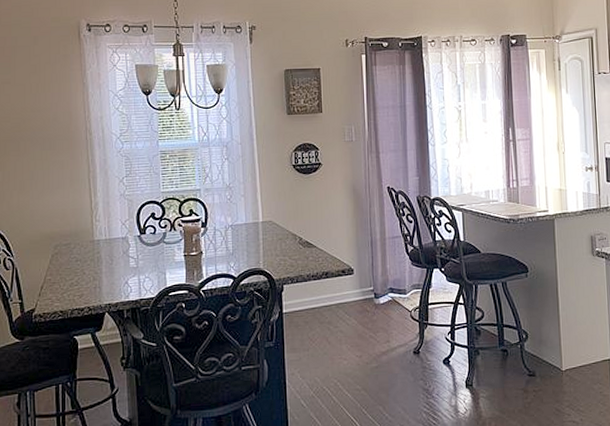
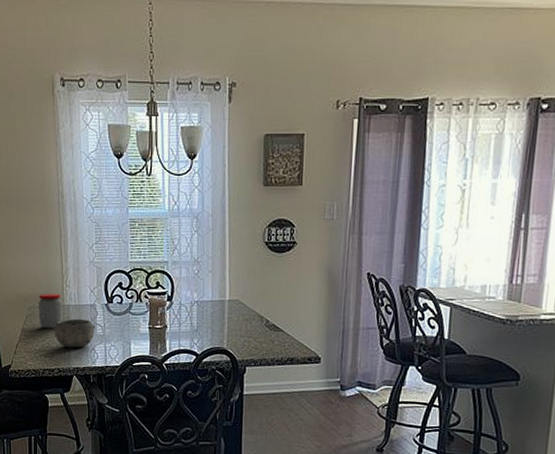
jar: none [66,229,92,267] -> present [38,293,63,329]
bowl: none [82,252,128,284] -> present [53,318,96,348]

